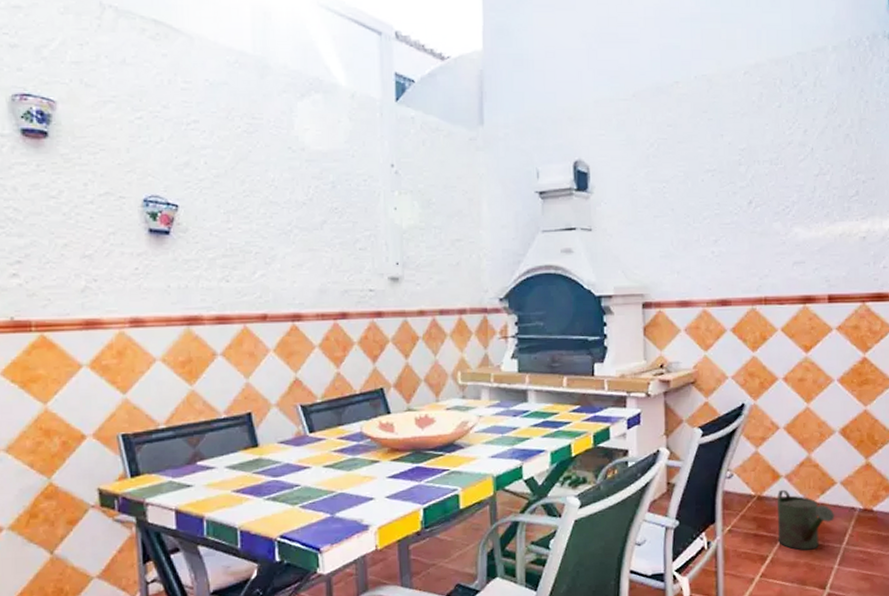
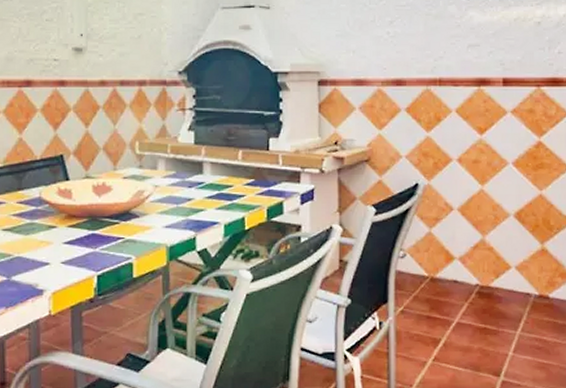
watering can: present [778,489,834,550] -> none [451,271,509,335]

